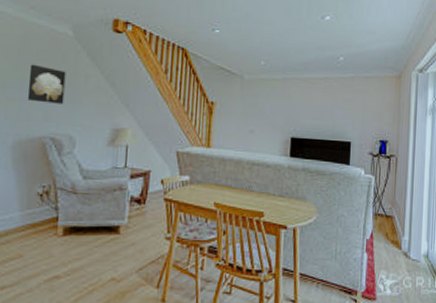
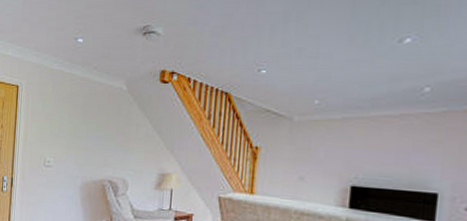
wall art: present [27,64,66,104] -> none [91,117,121,151]

